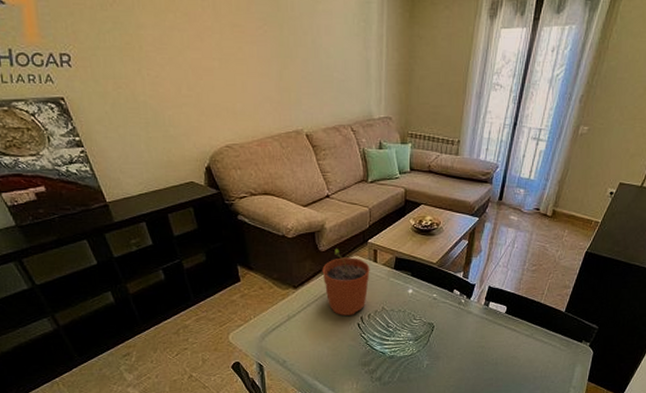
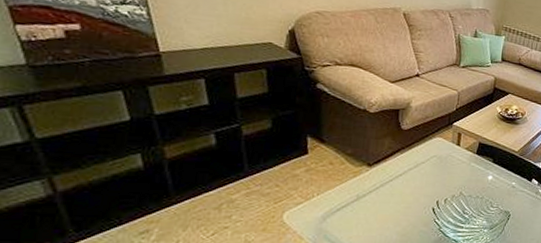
plant pot: present [322,249,370,315] -> none [401,128,452,199]

